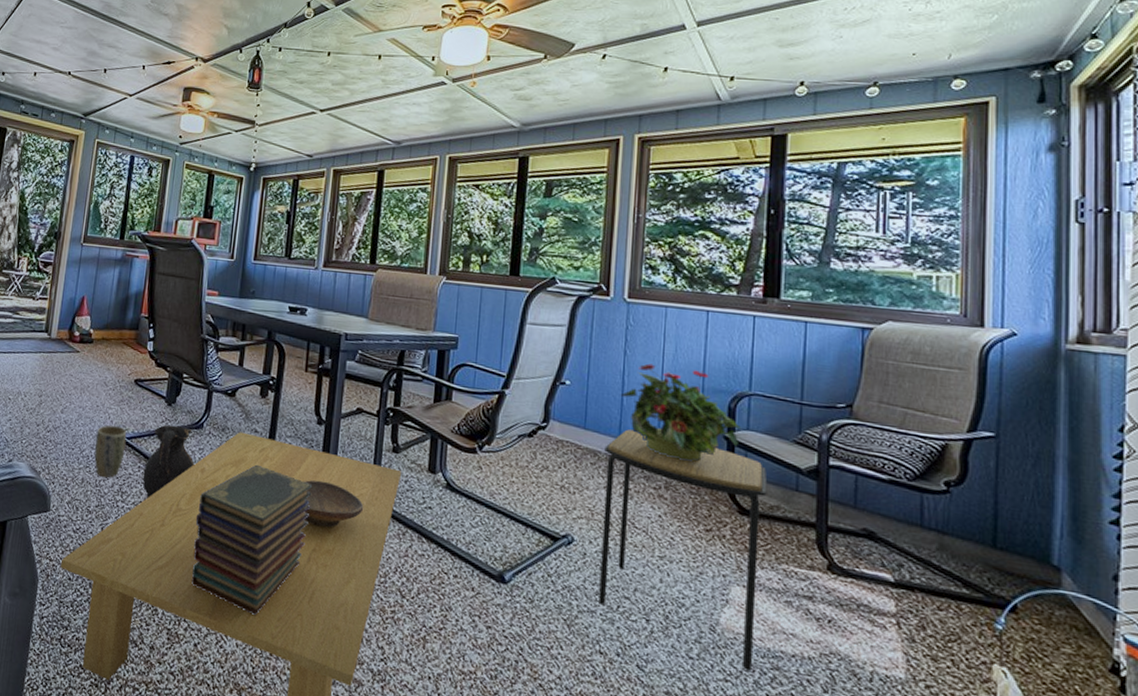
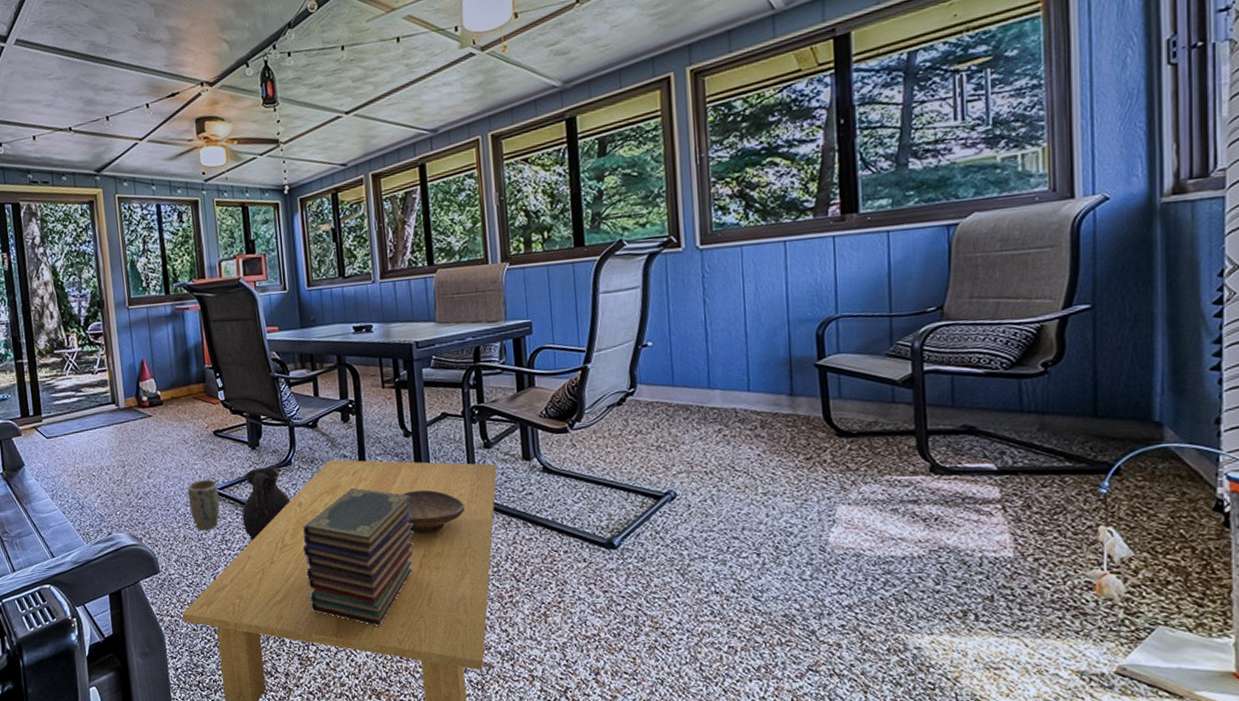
side table: present [598,429,768,671] -> none [695,377,864,580]
potted plant: present [620,363,741,462] -> none [704,304,831,397]

